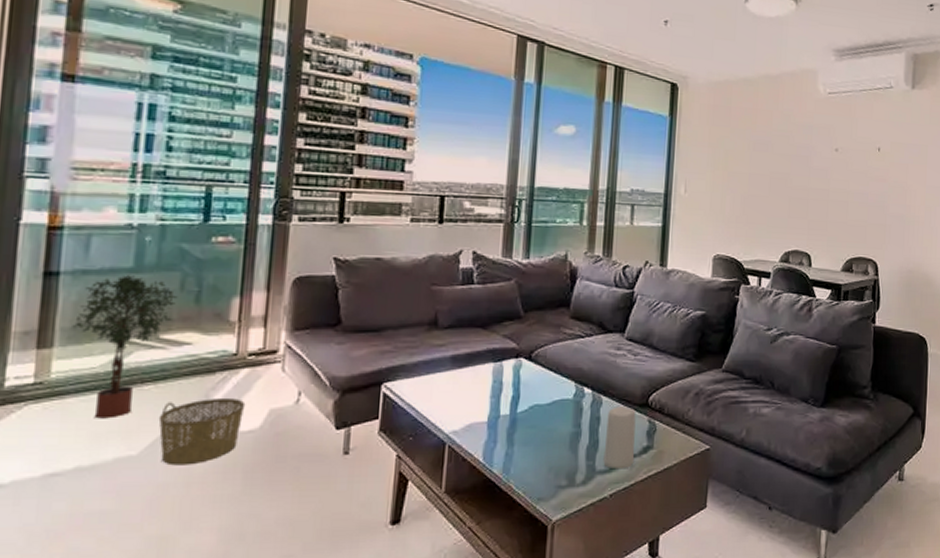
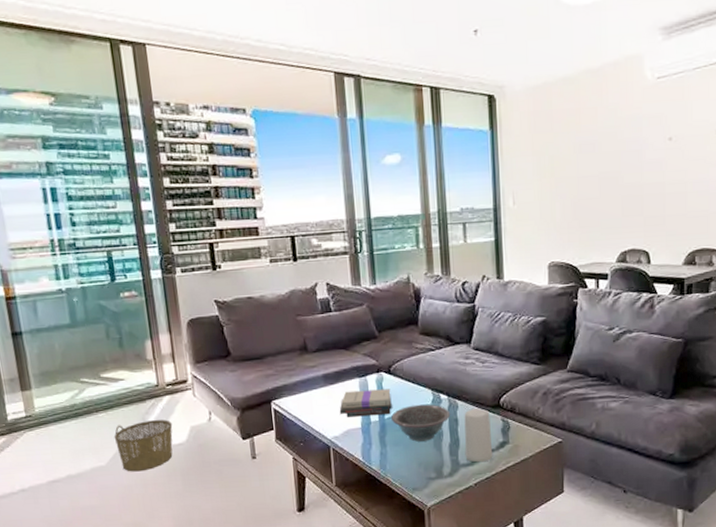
potted tree: present [72,275,178,419] -> none [40,330,107,440]
books: none [464,377,529,409] -> present [339,389,392,417]
decorative bowl: none [525,398,593,442] -> present [391,404,451,442]

